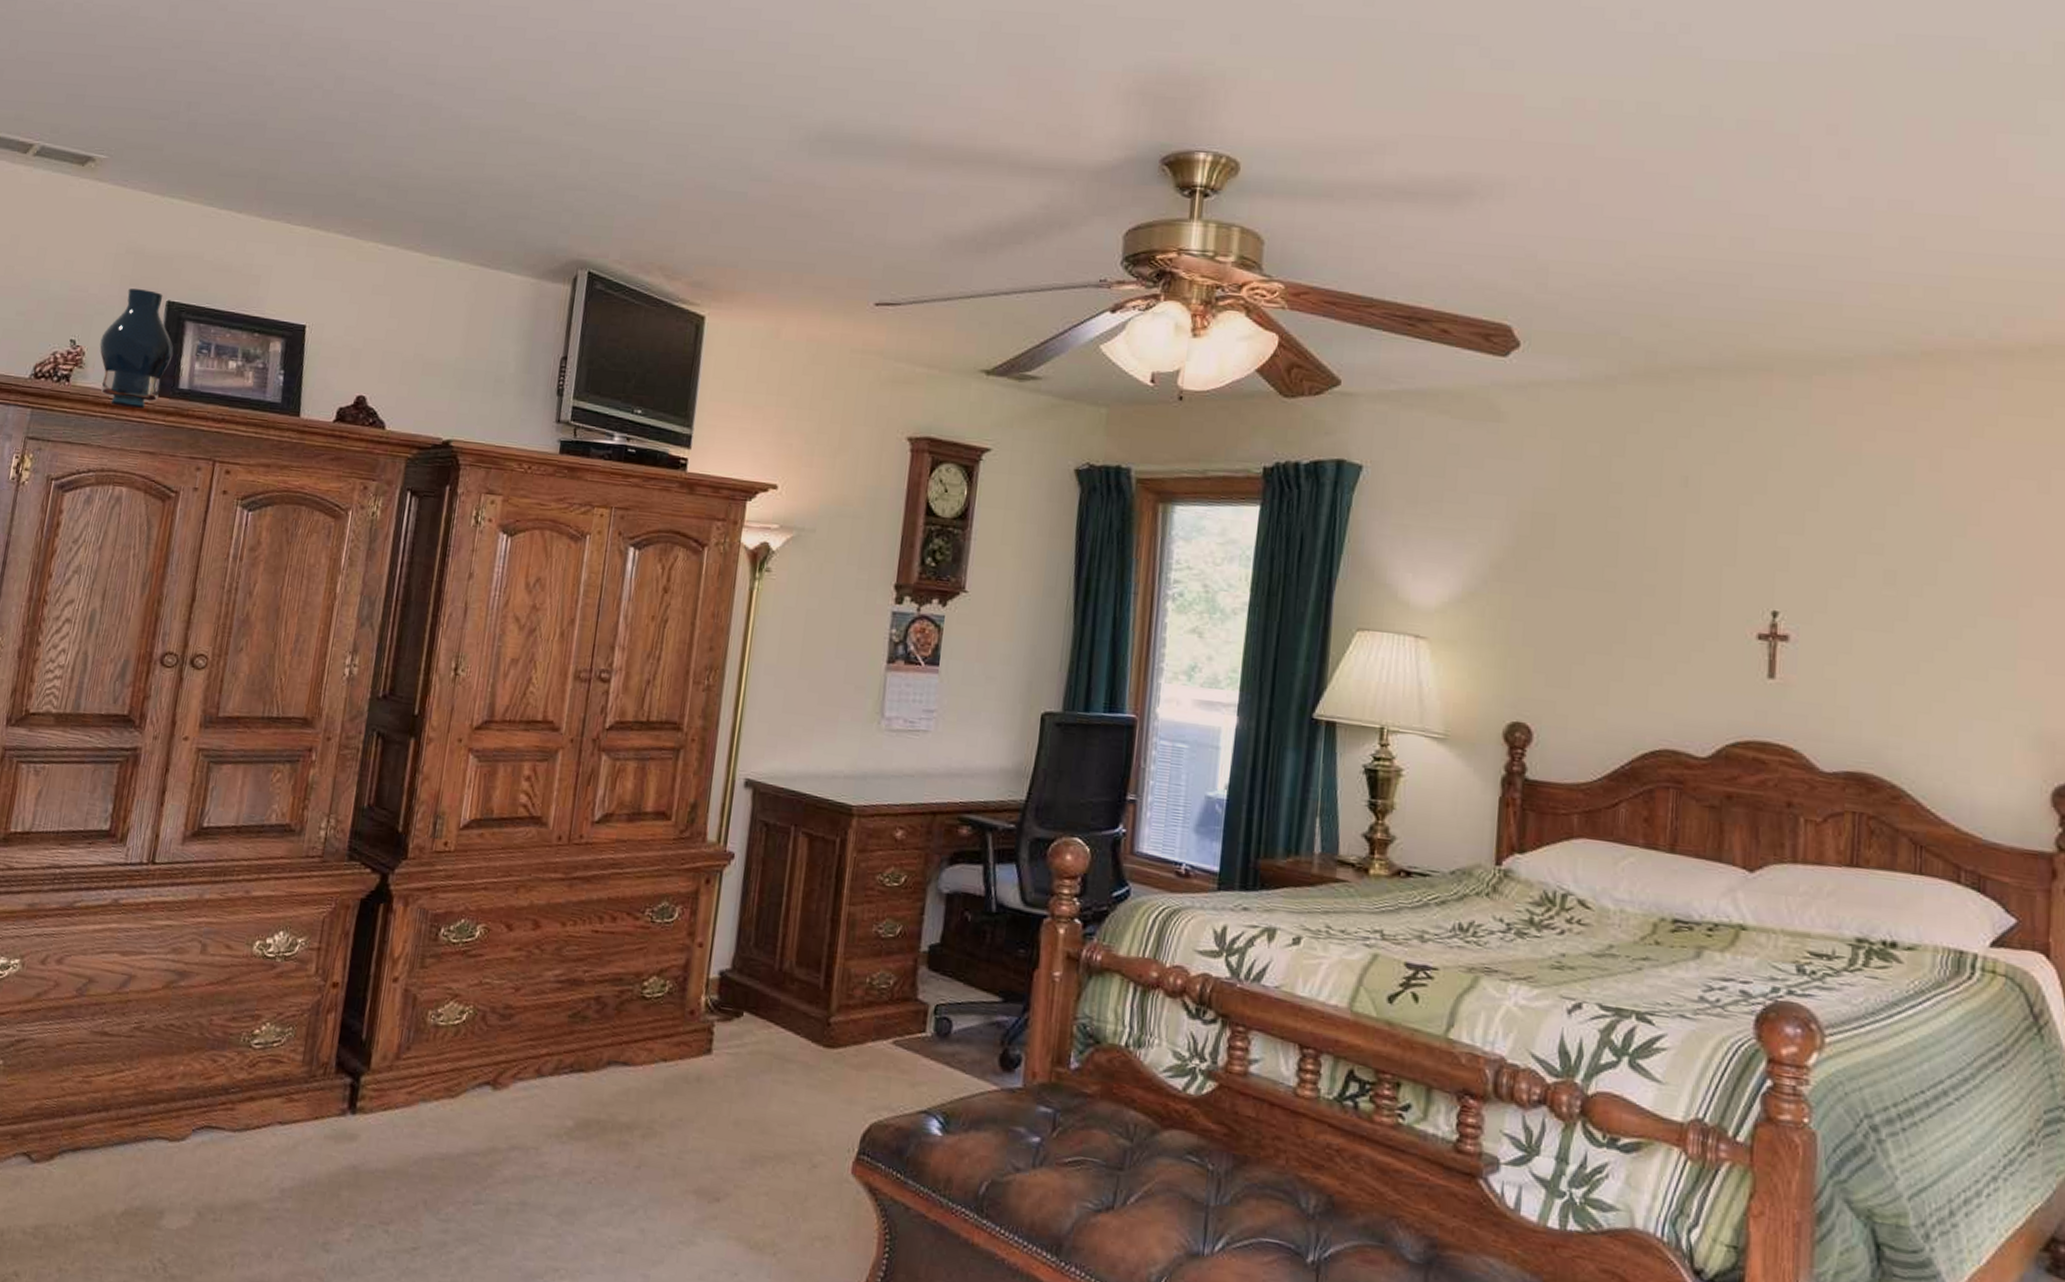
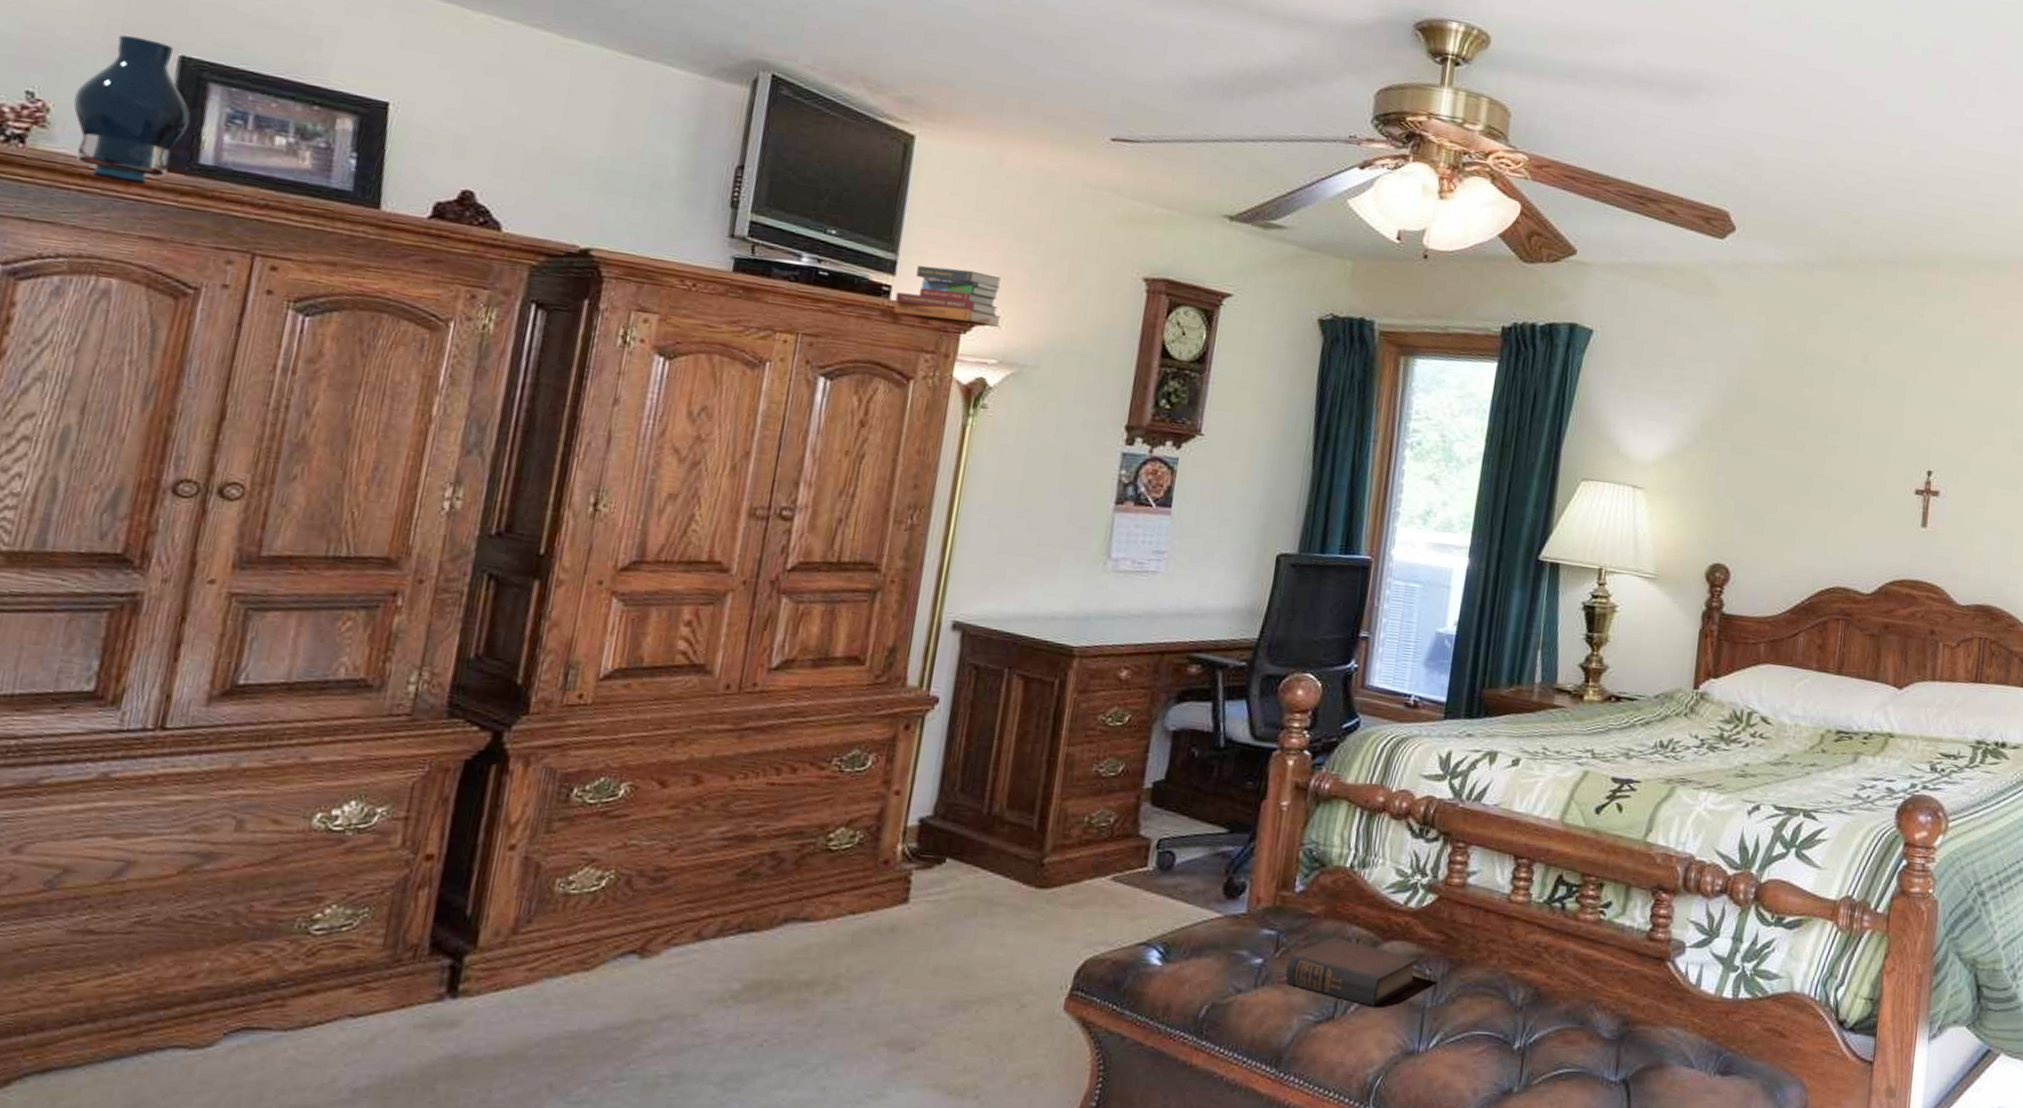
books: none [689,438,781,494] -> present [893,265,1001,328]
book: none [1062,1120,1200,1200] -> present [1284,937,1418,1007]

